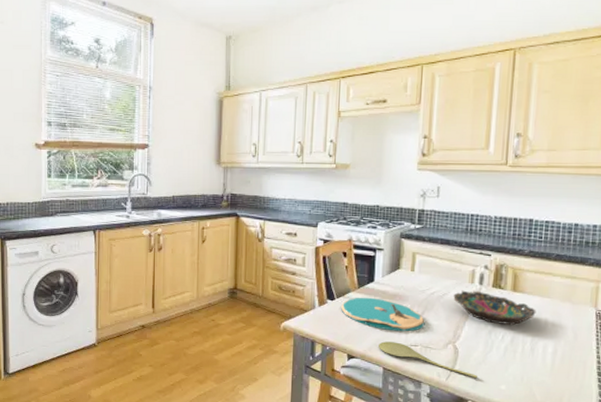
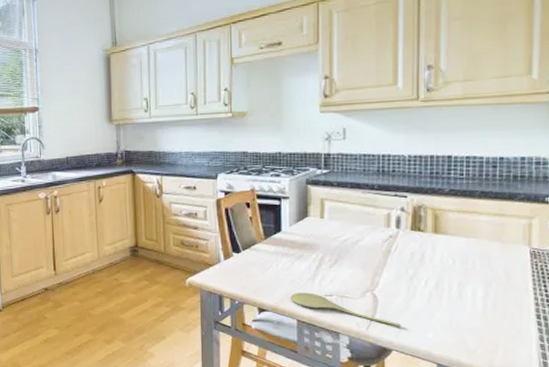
plate: present [341,297,425,332] -> none [248,248,339,282]
bowl: present [453,290,536,326] -> none [368,235,462,270]

